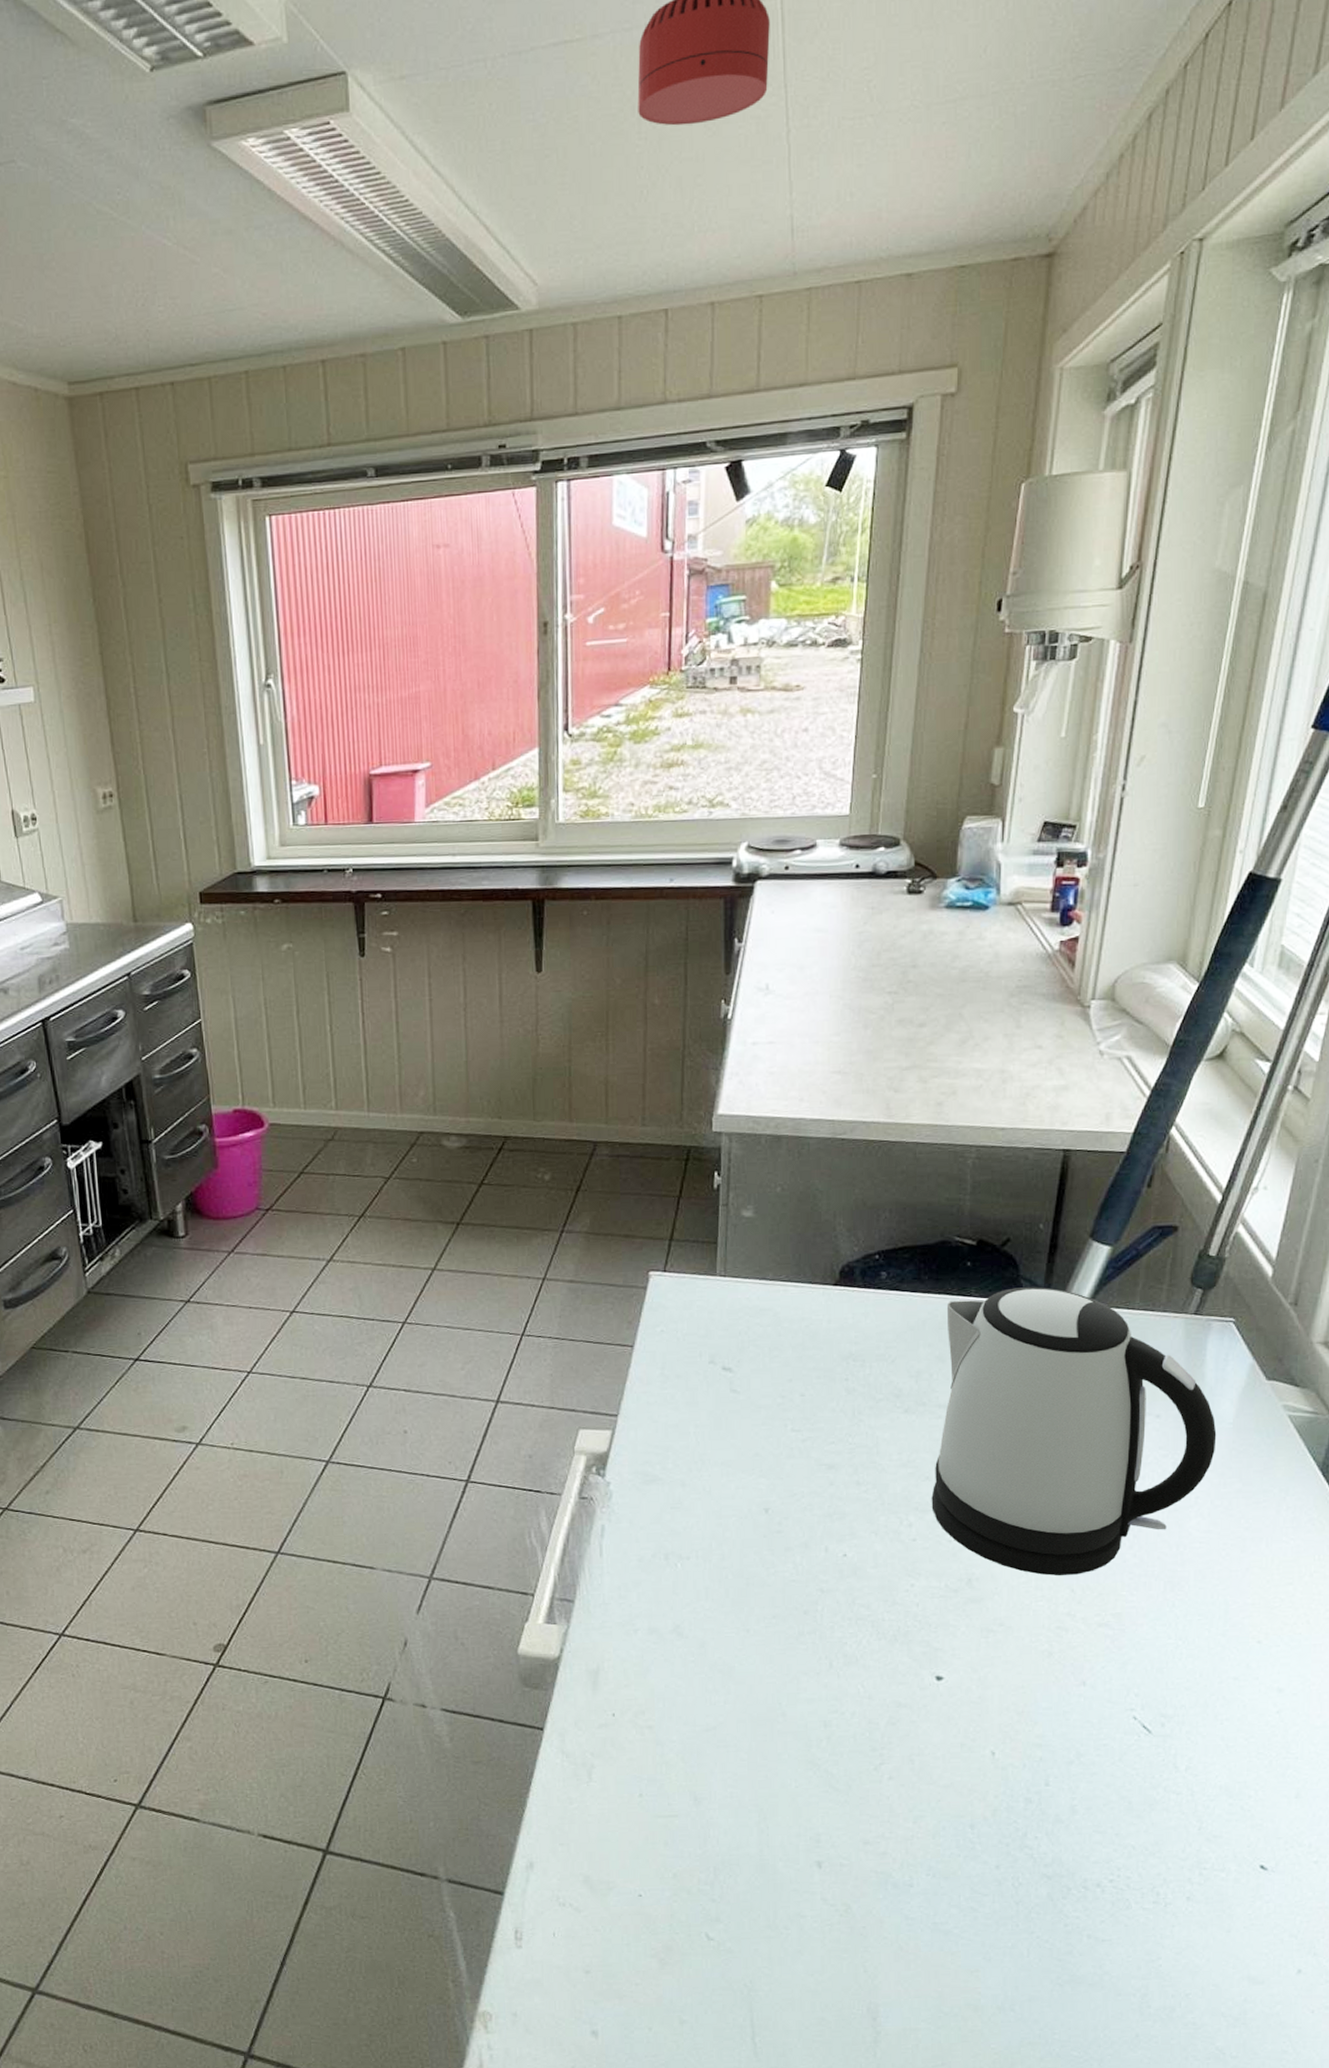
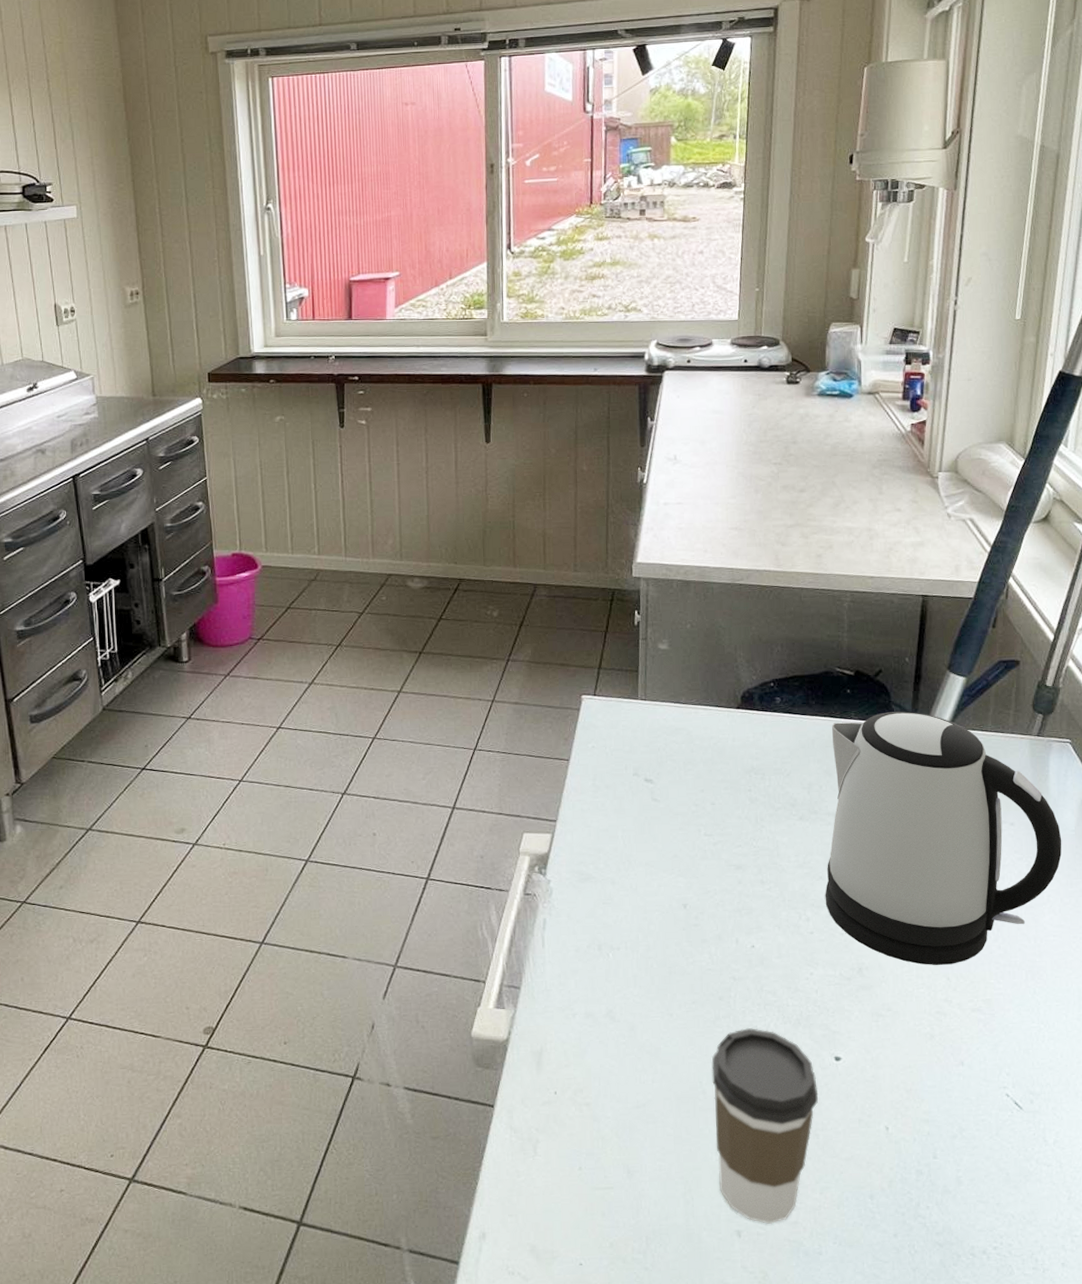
coffee cup: none [793,1644,916,1854] -> present [711,1027,819,1224]

